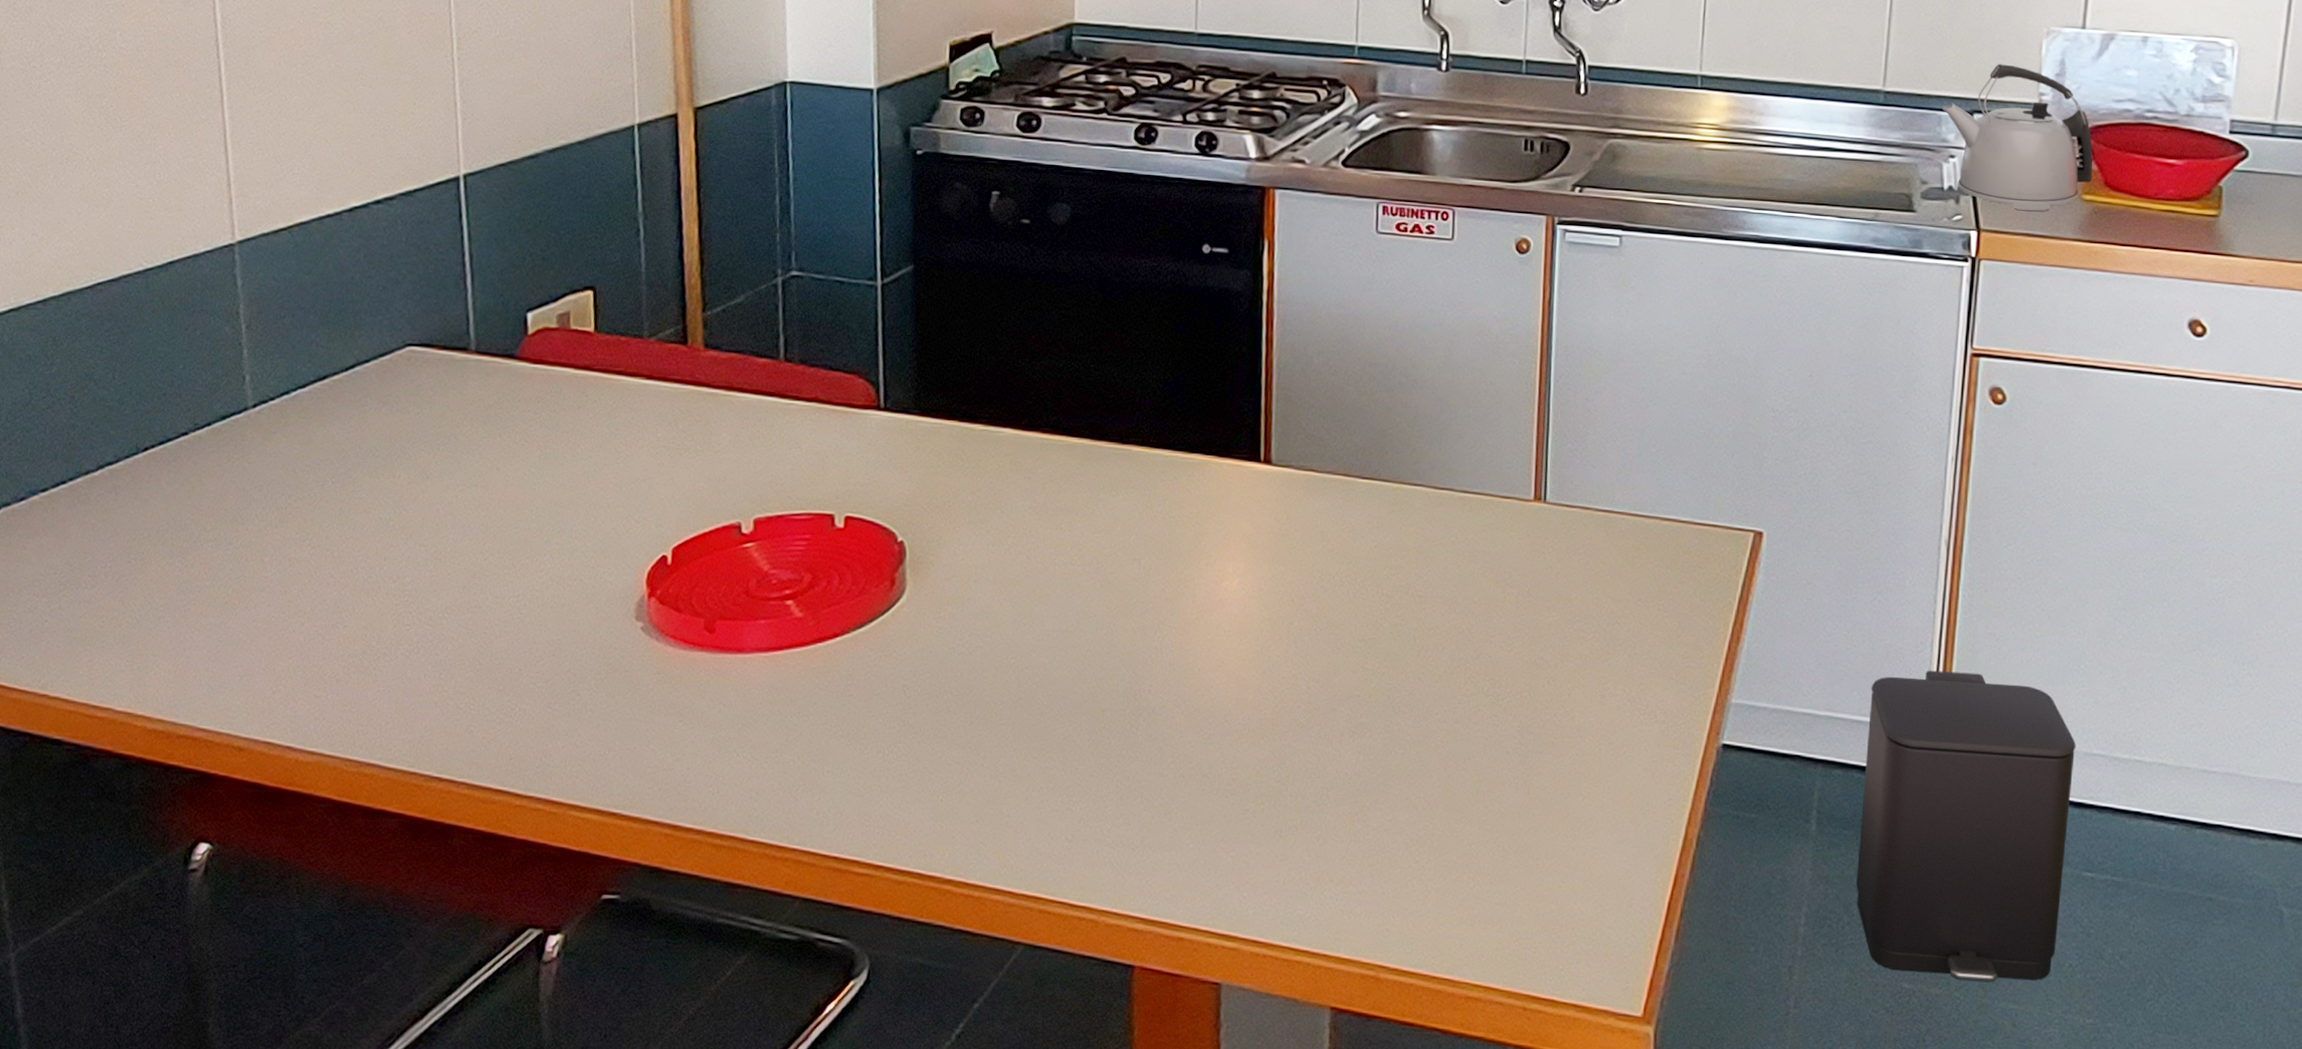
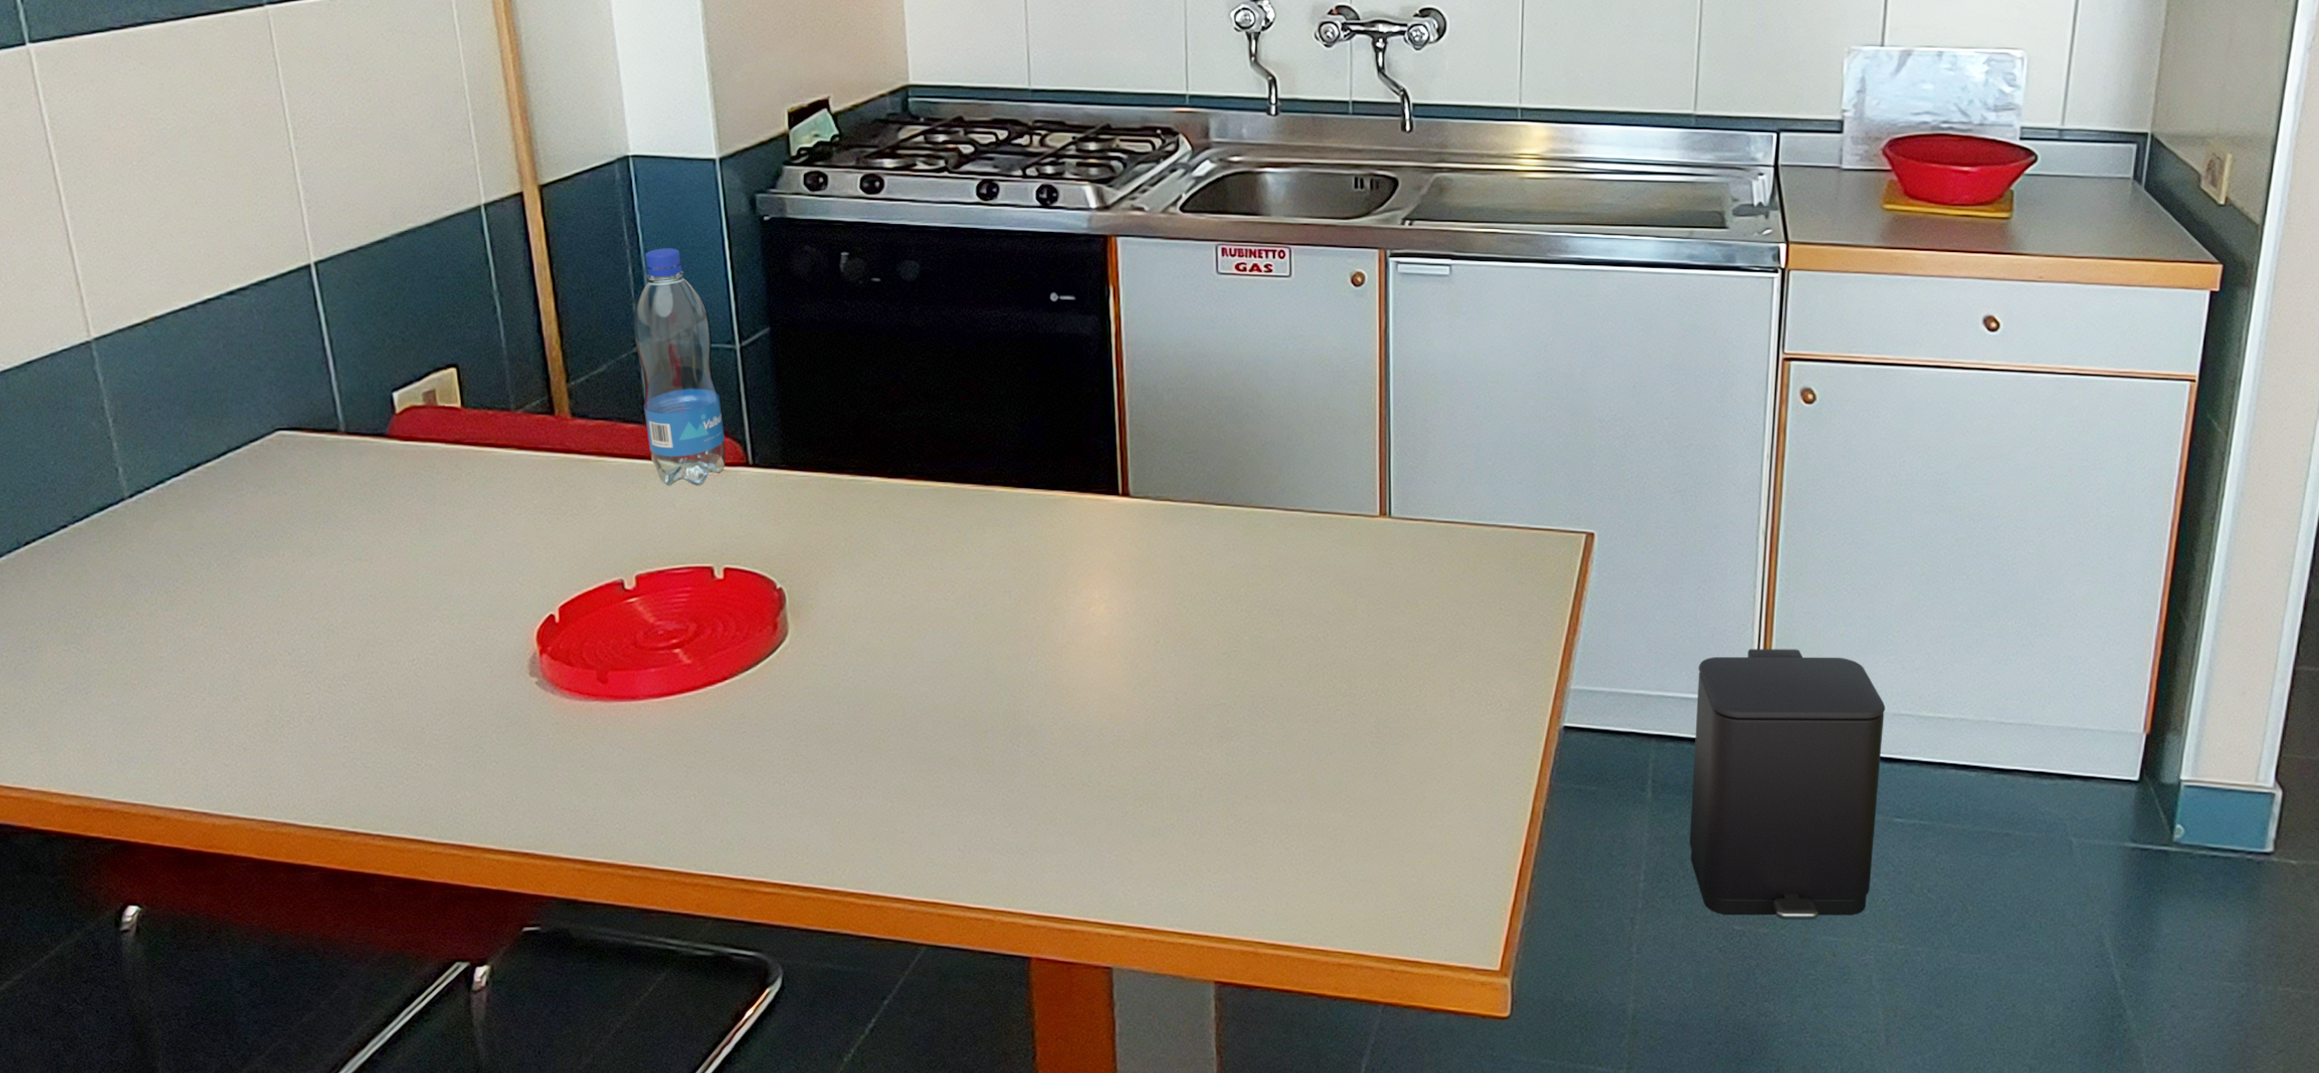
bottle: none [775,178,858,427] -> present [634,248,725,486]
kettle: present [1943,64,2093,212] -> none [1751,84,1893,223]

